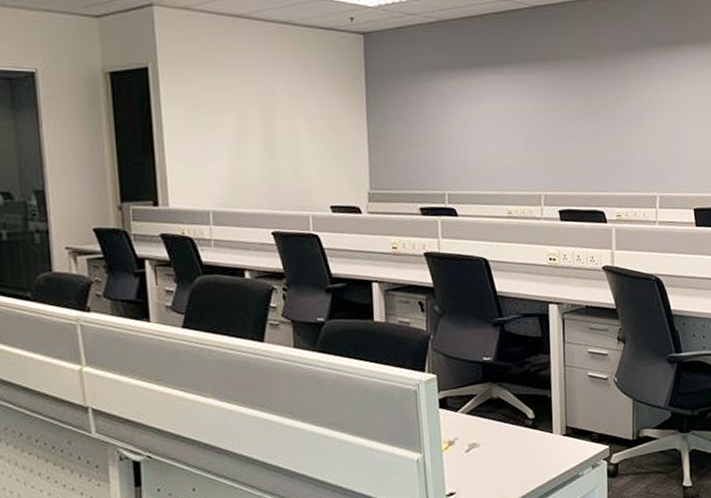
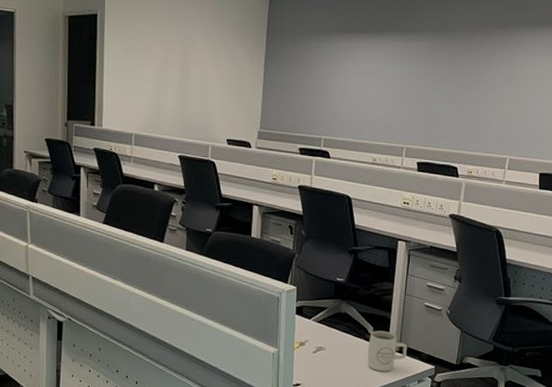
mug: none [530,412,575,462] -> present [367,330,407,372]

